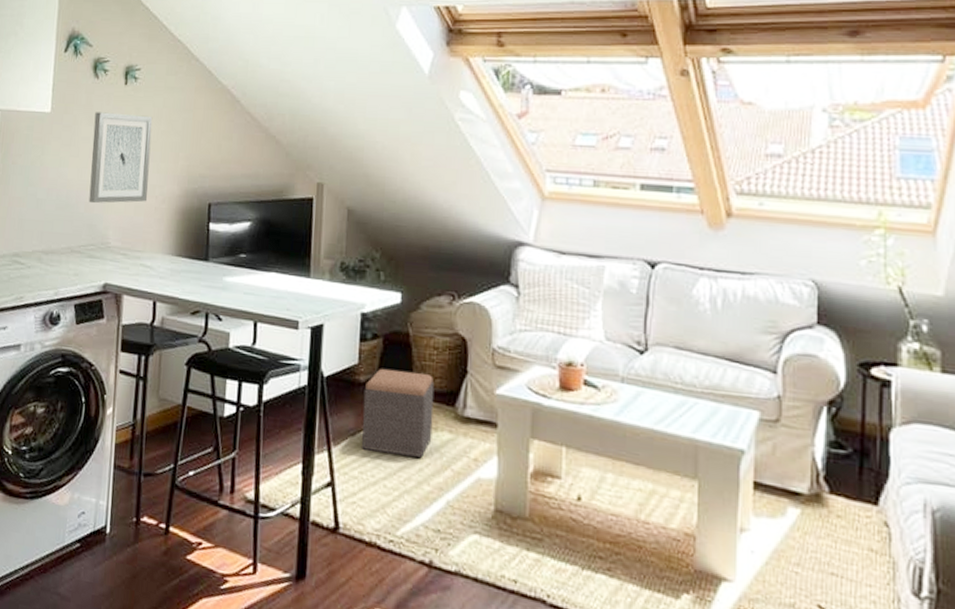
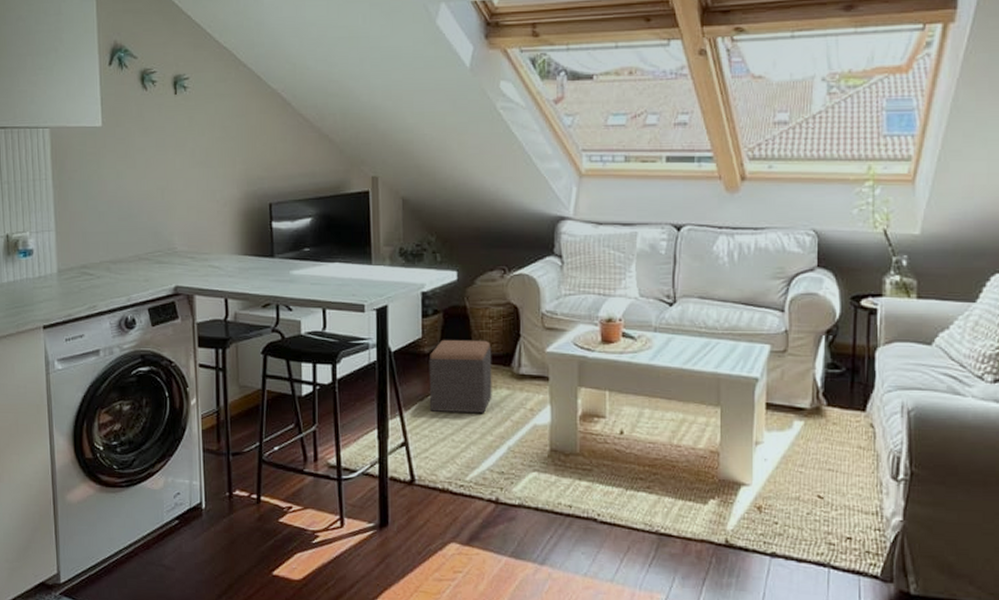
wall art: present [89,112,153,204] -> none [147,123,209,212]

